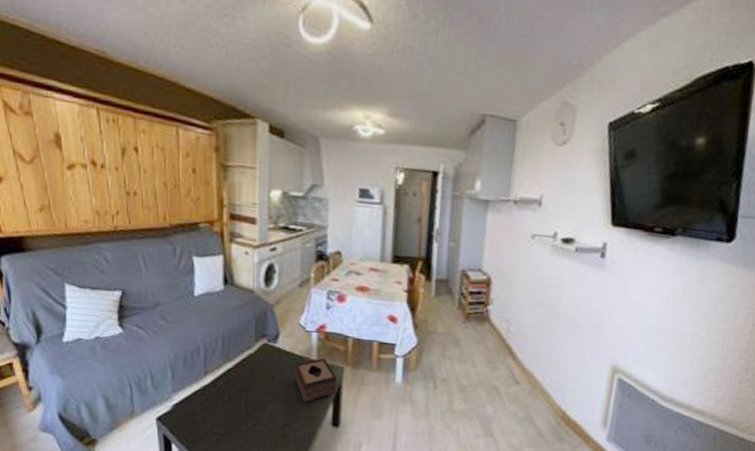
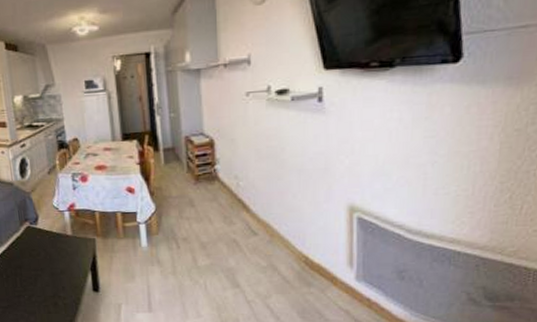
tissue box: present [293,358,338,403] -> none [54,232,93,273]

